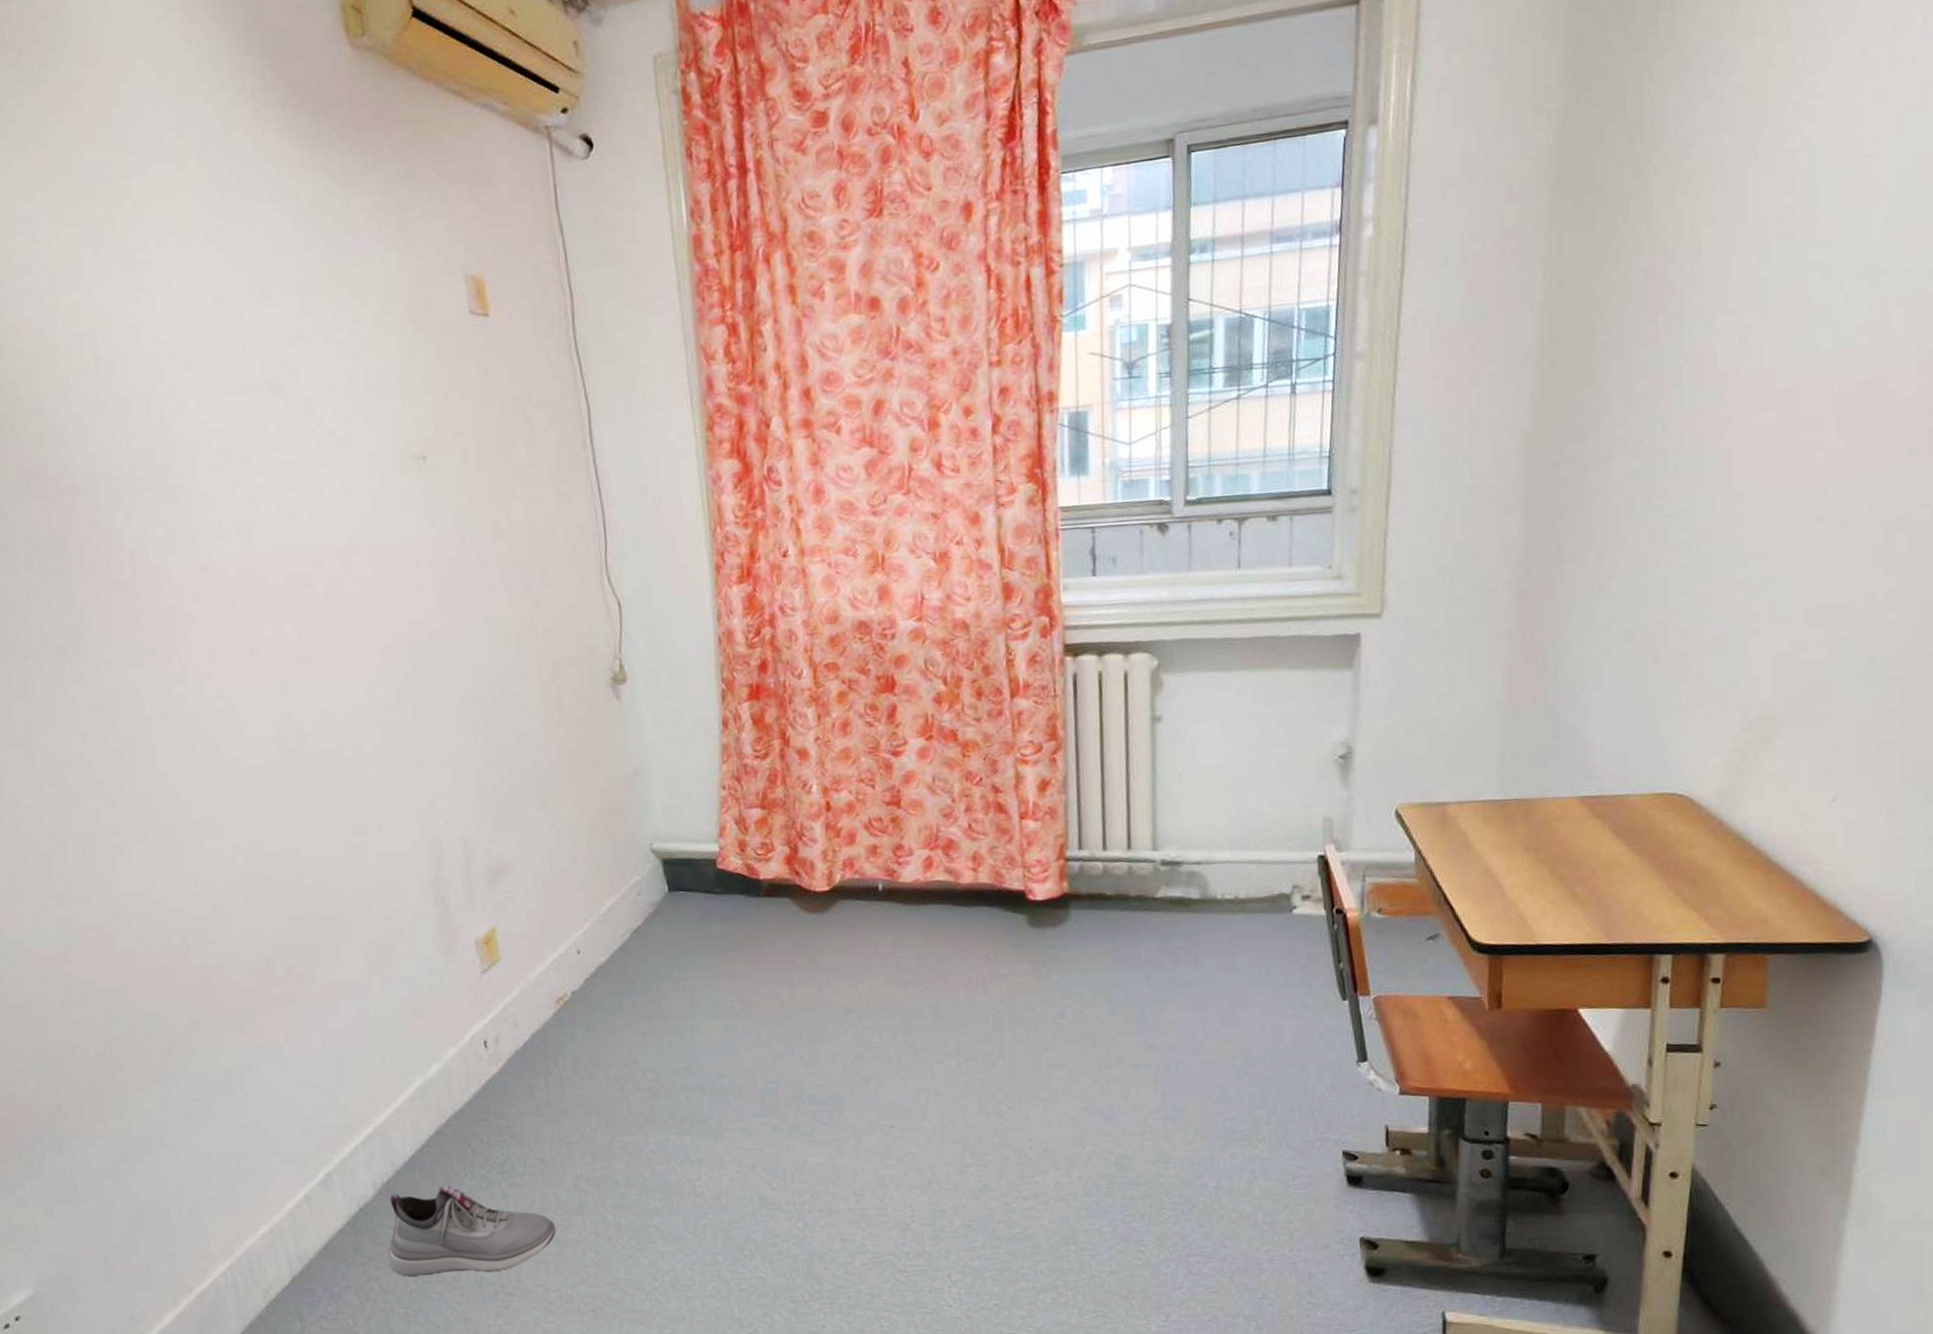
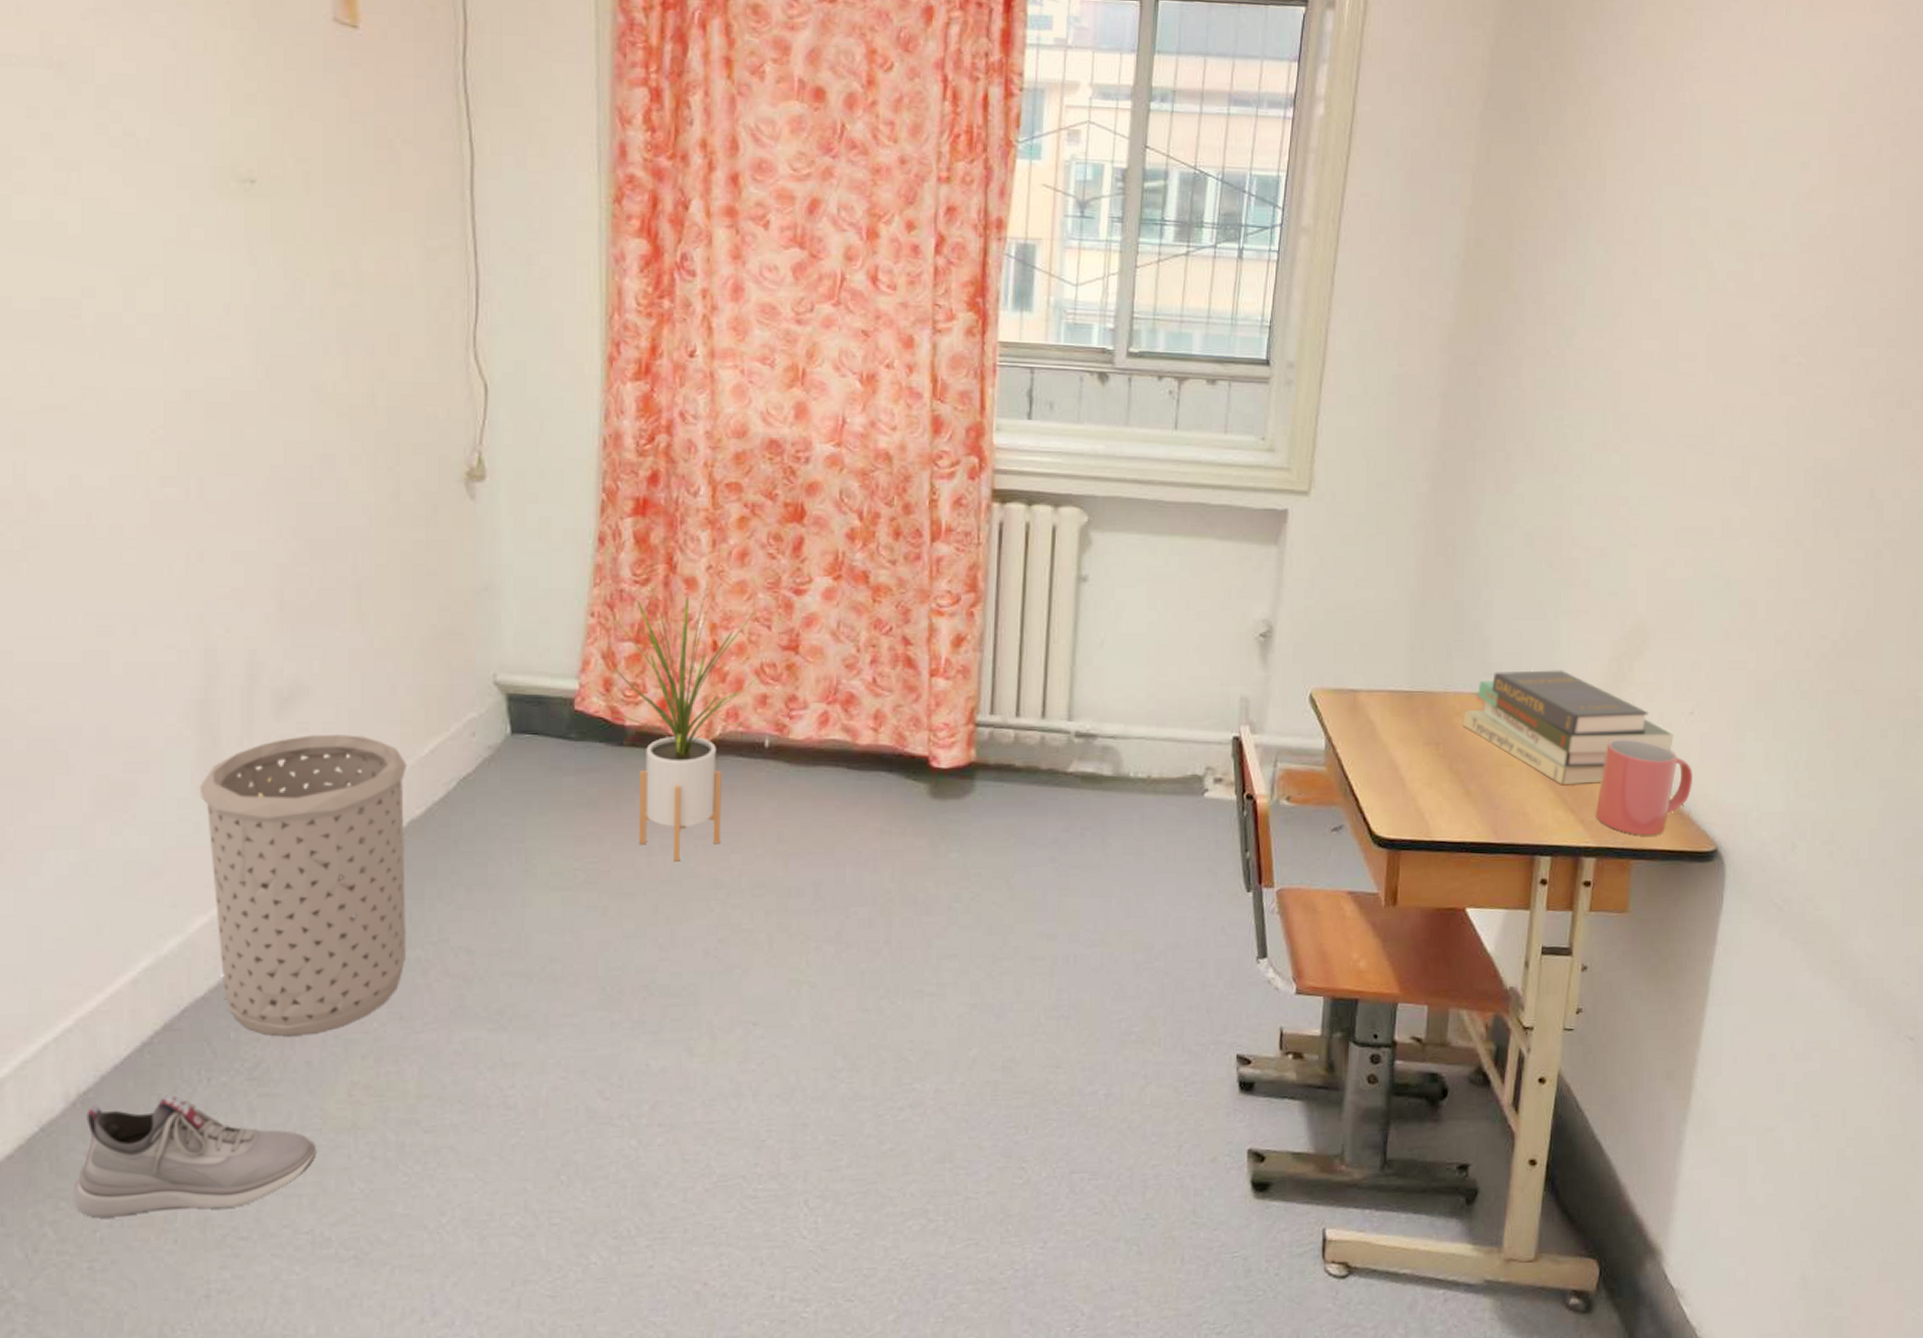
laundry basket: none [440,900,606,1140] -> present [199,735,408,1037]
house plant: none [738,753,868,992] -> present [610,584,759,862]
books: none [1563,766,1812,883] -> present [1462,670,1673,785]
mug: none [1723,831,1838,930] -> present [1596,738,1692,836]

